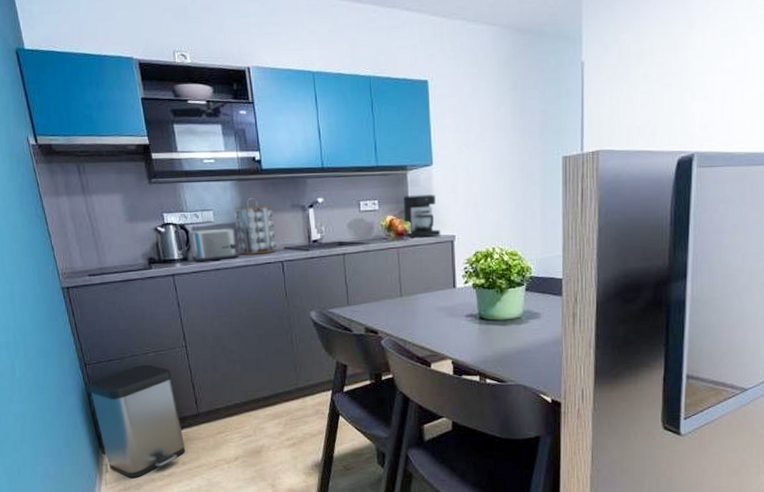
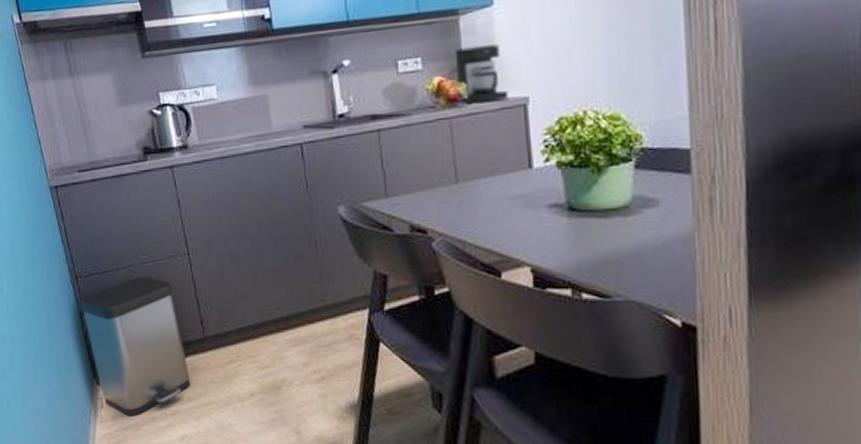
toaster: present [188,228,238,262] -> none [188,105,247,150]
spice rack: present [234,198,276,256] -> none [240,66,293,139]

